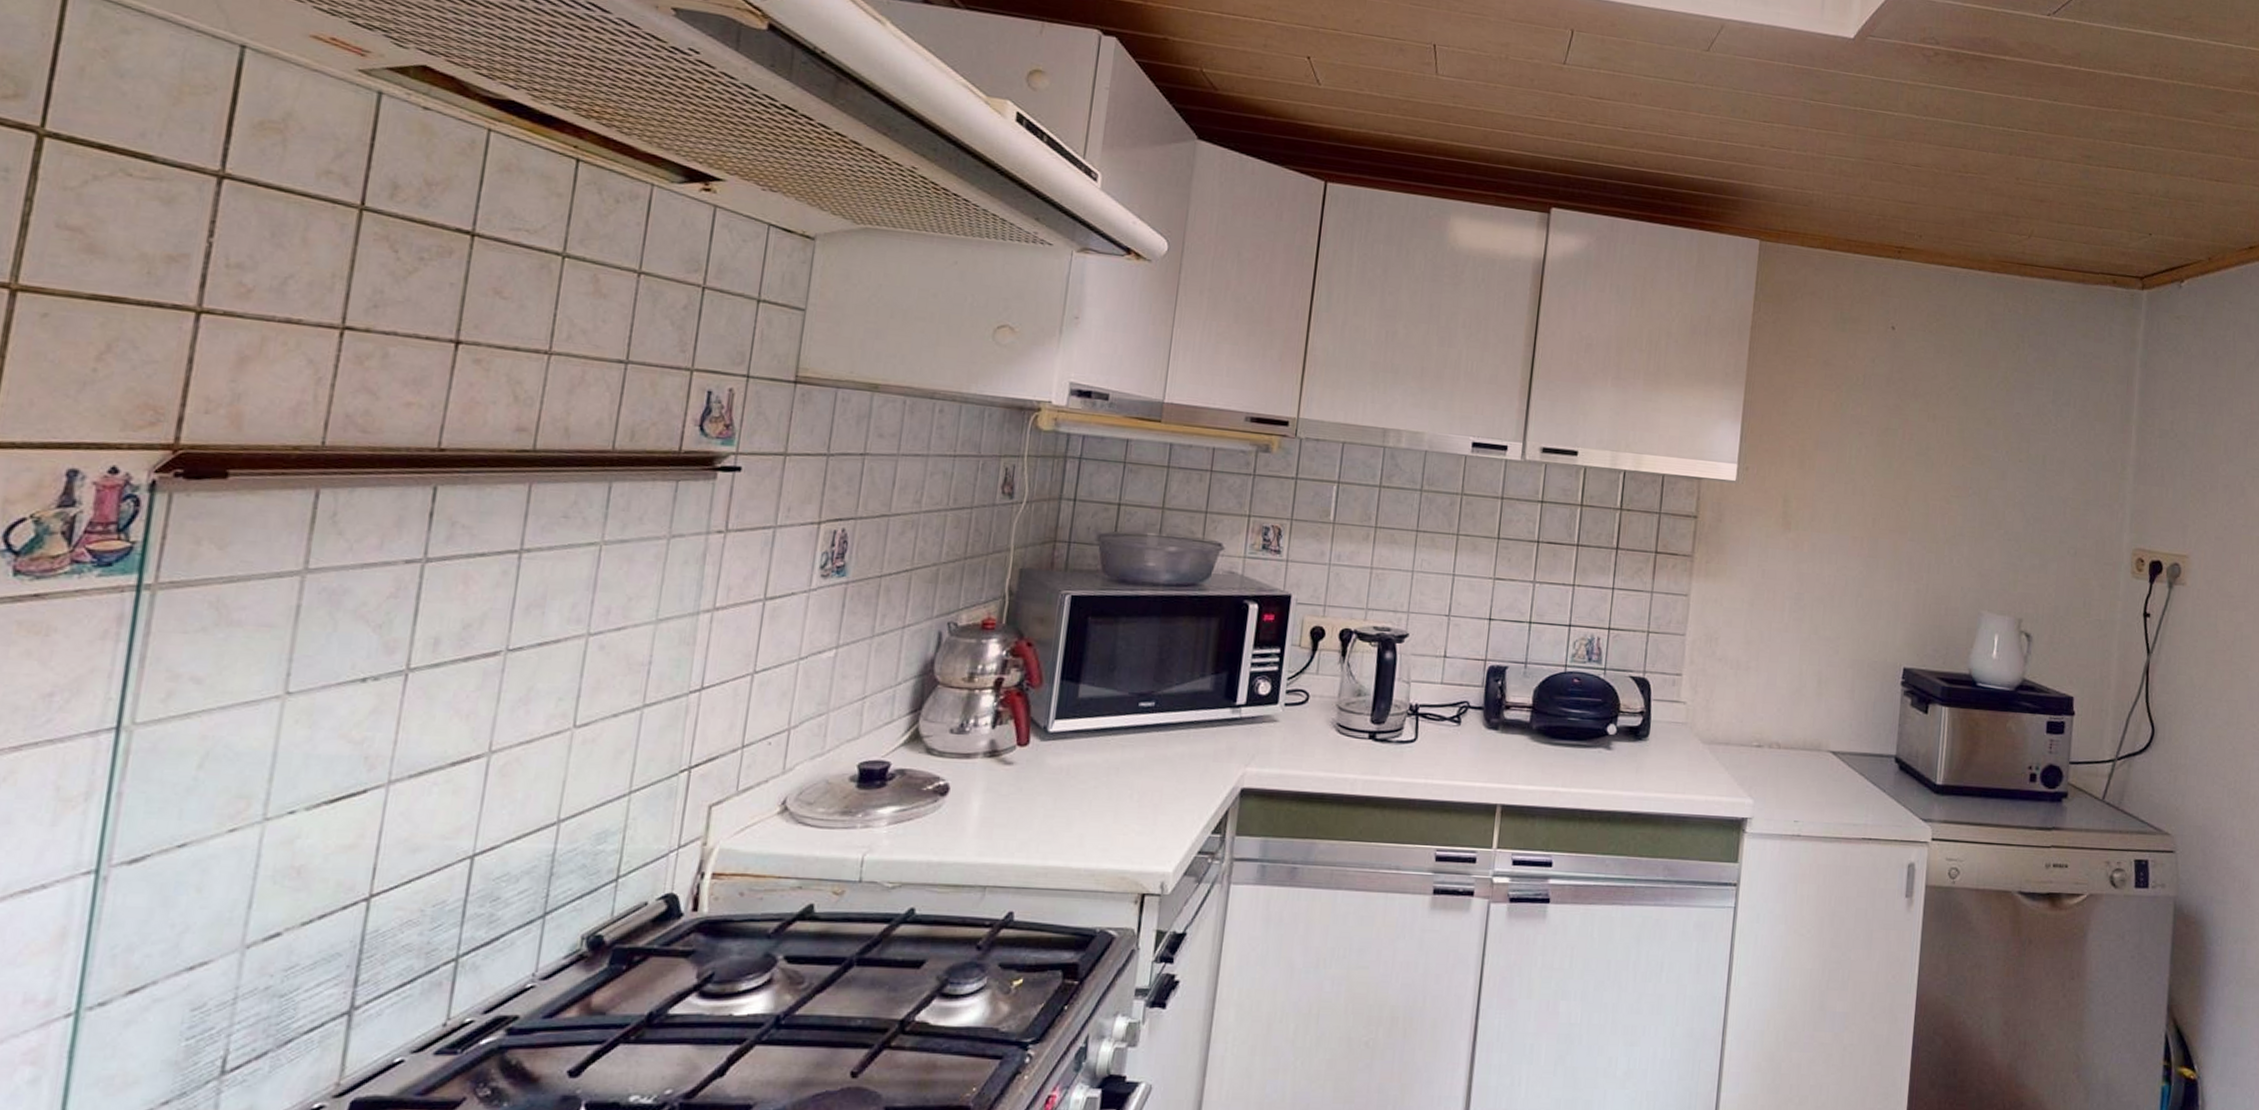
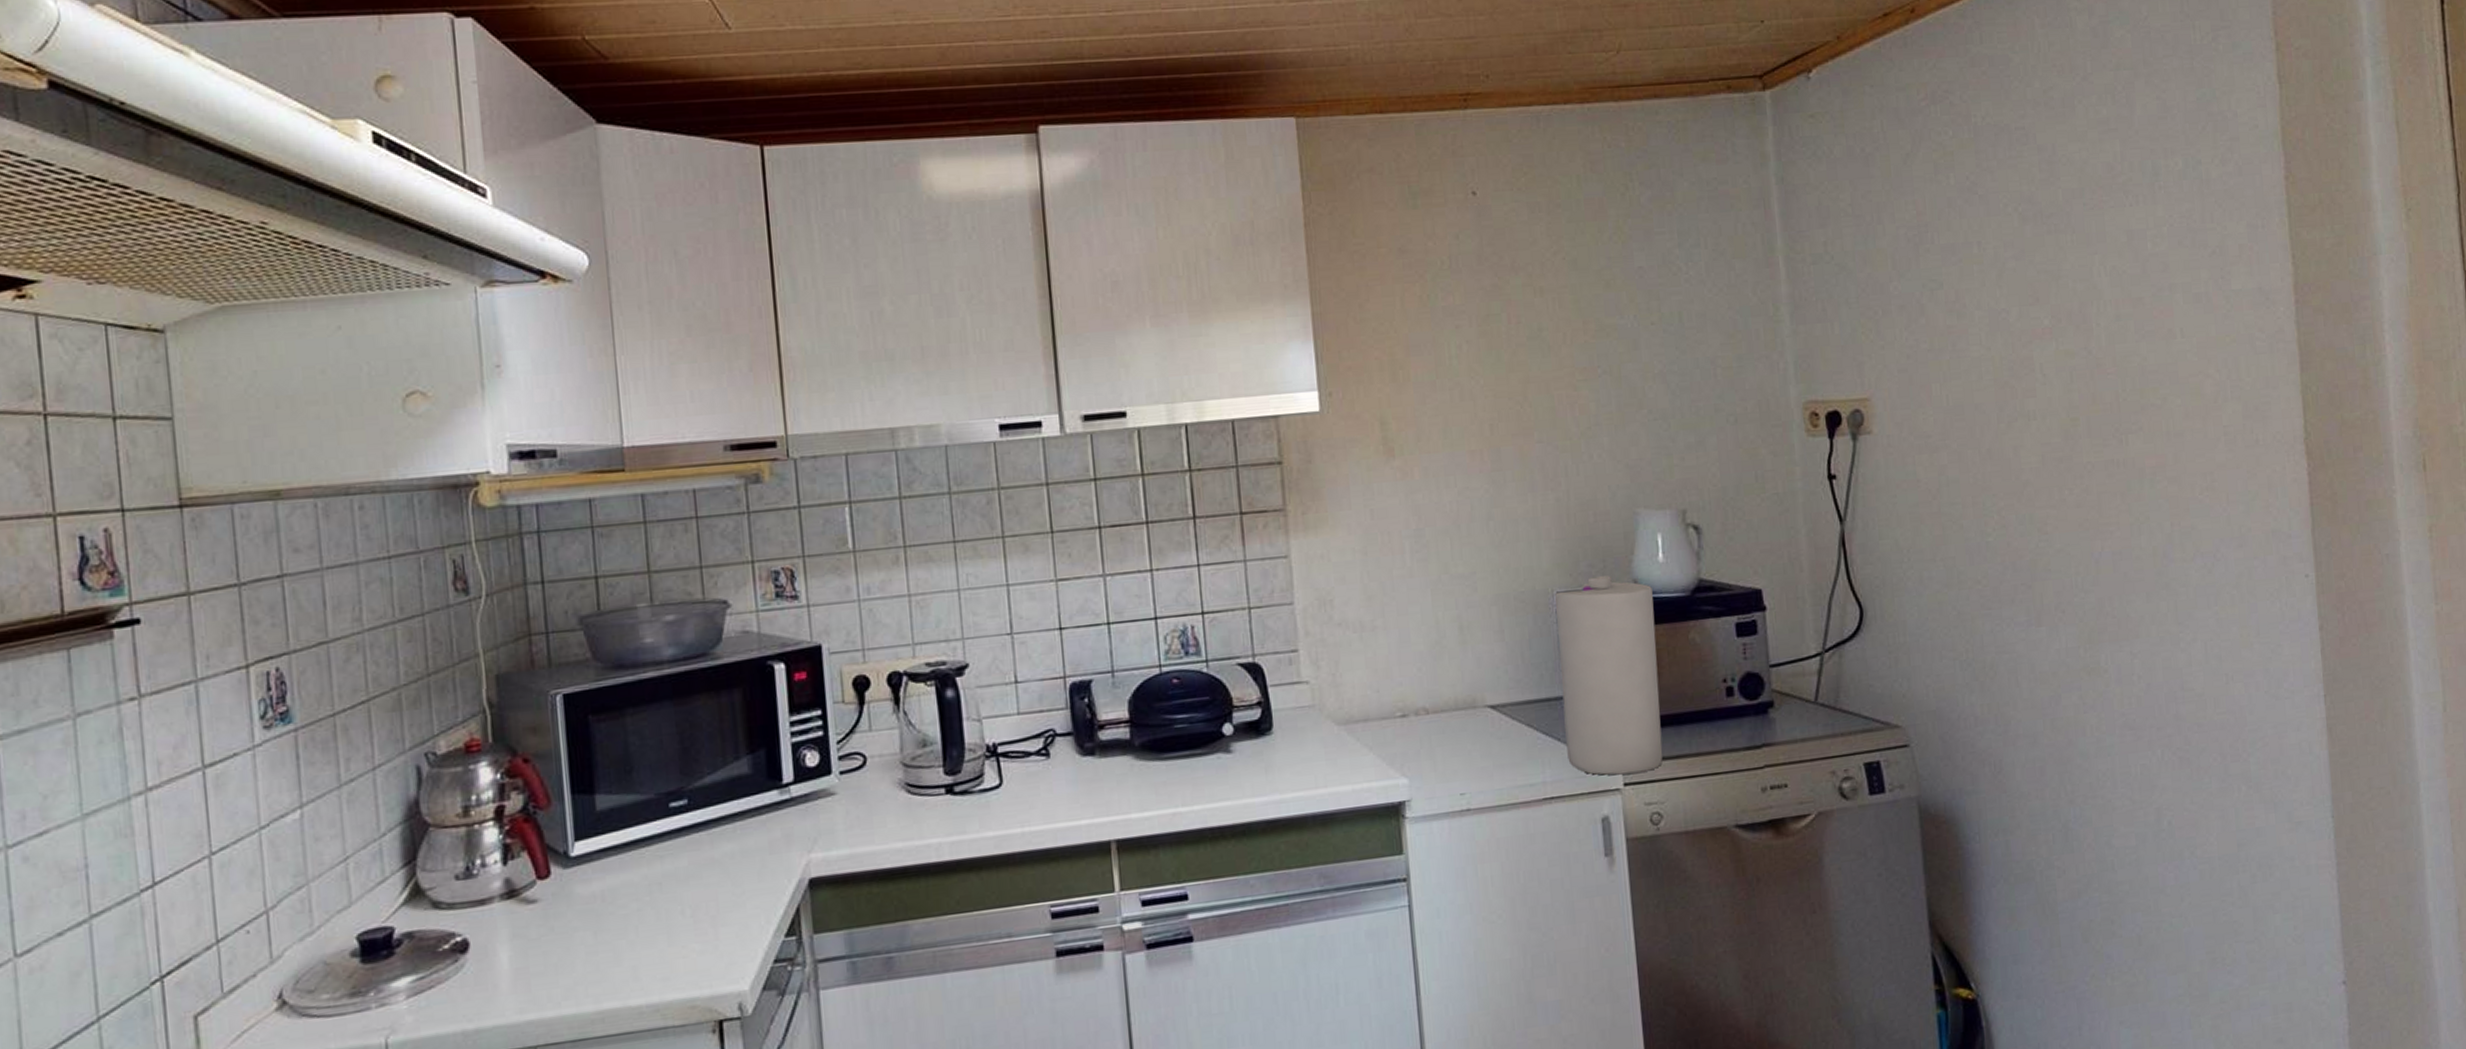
paper towel holder: none [1889,660,1983,832] -> present [1554,575,1663,776]

